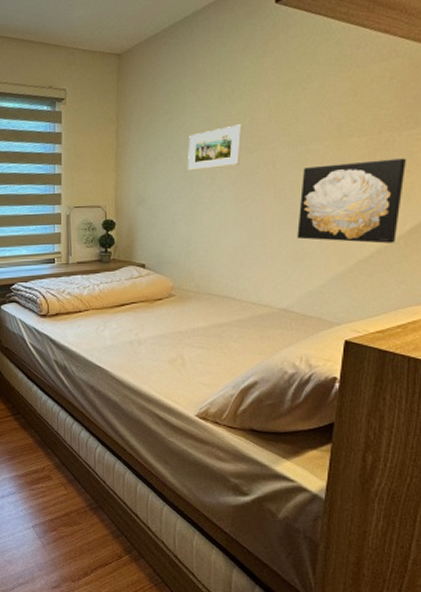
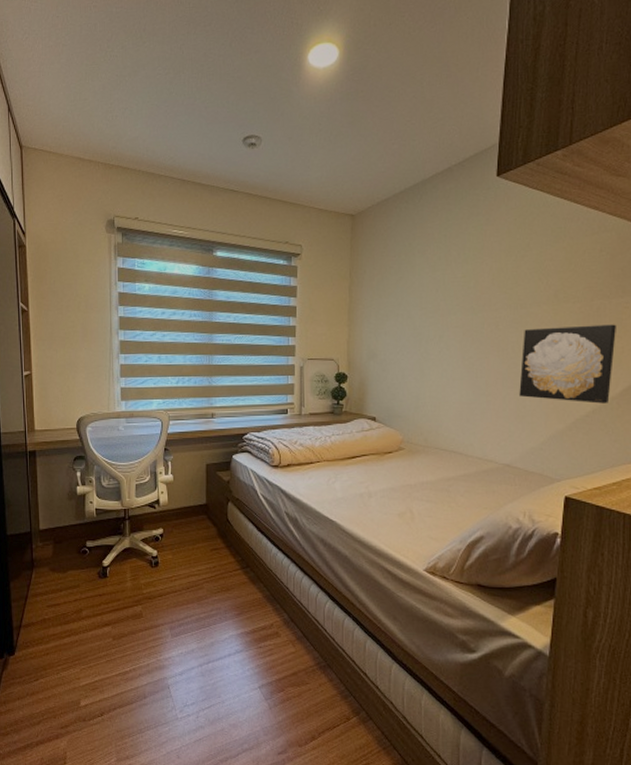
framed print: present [188,124,242,171] -> none [417,286,468,329]

